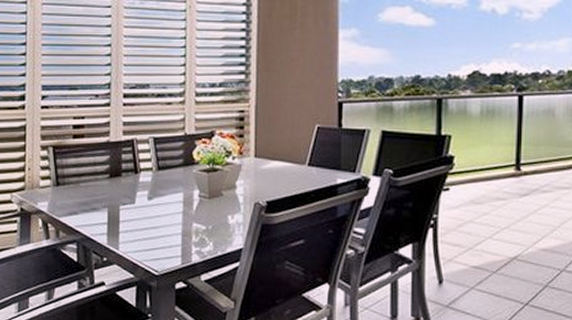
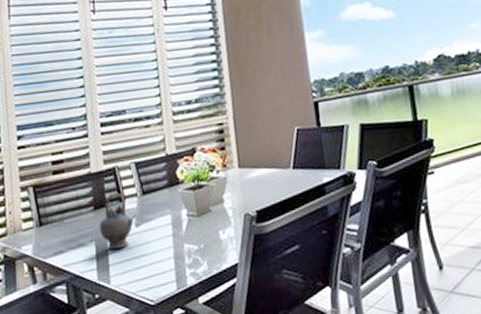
teapot: none [113,164,150,218] -> present [99,193,137,250]

